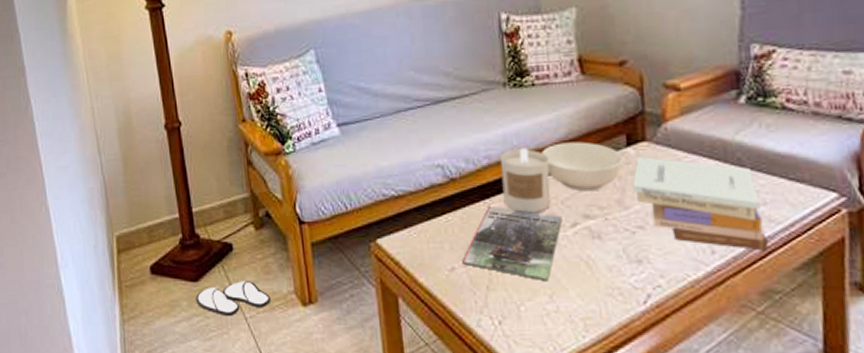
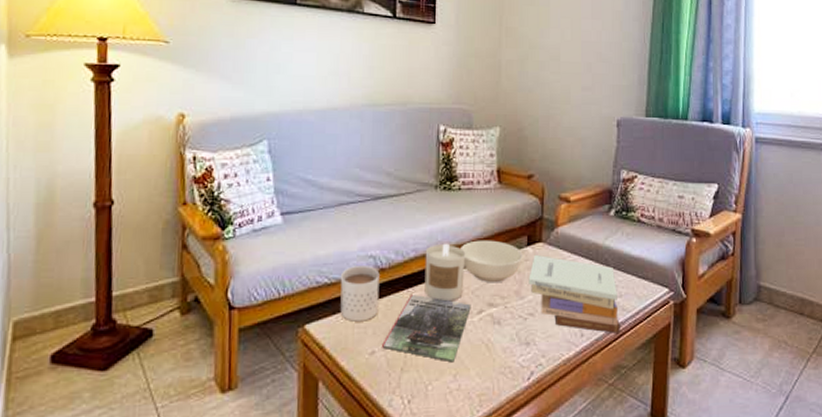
slippers: present [196,281,270,316] -> none [101,368,187,407]
mug: none [407,176,454,236] -> present [340,266,380,322]

